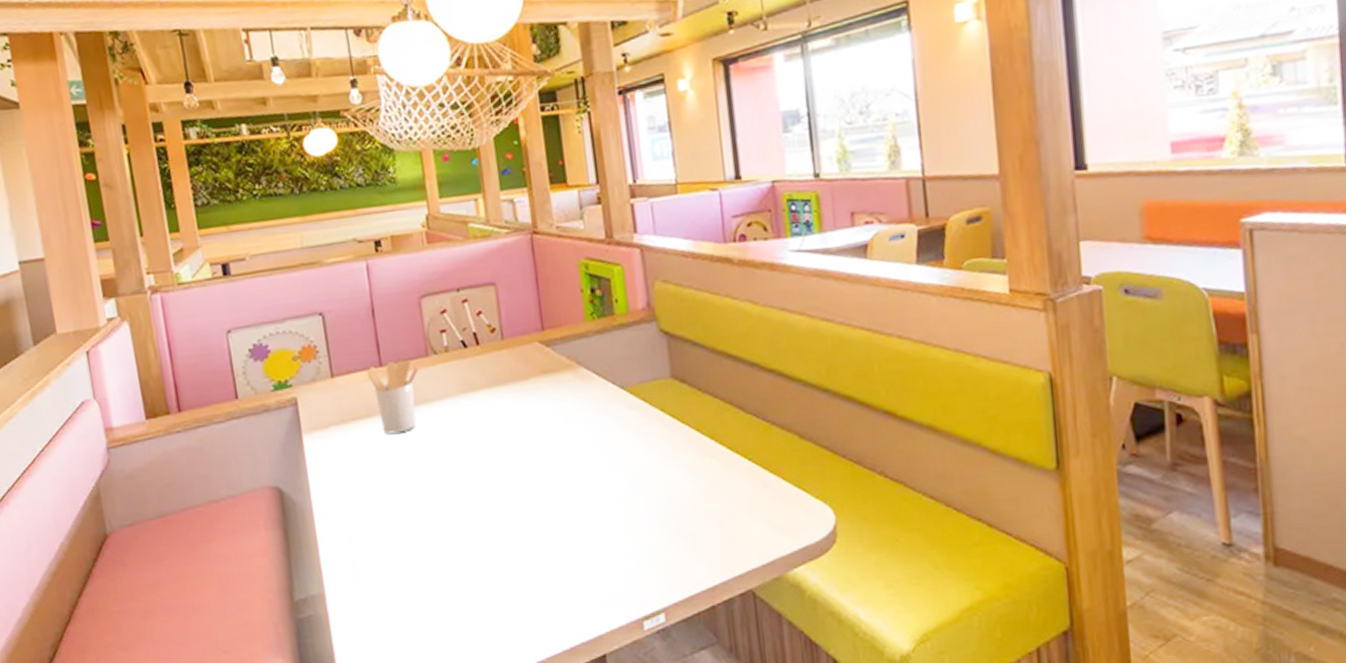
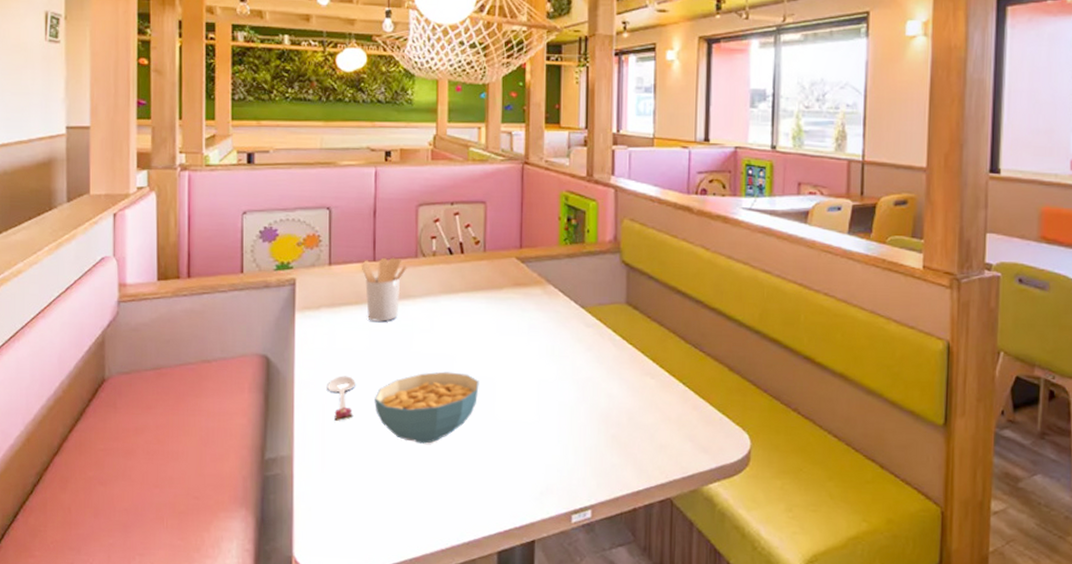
spoon: none [350,498,385,549] -> present [327,375,355,421]
cereal bowl: none [404,479,519,563] -> present [374,371,479,444]

